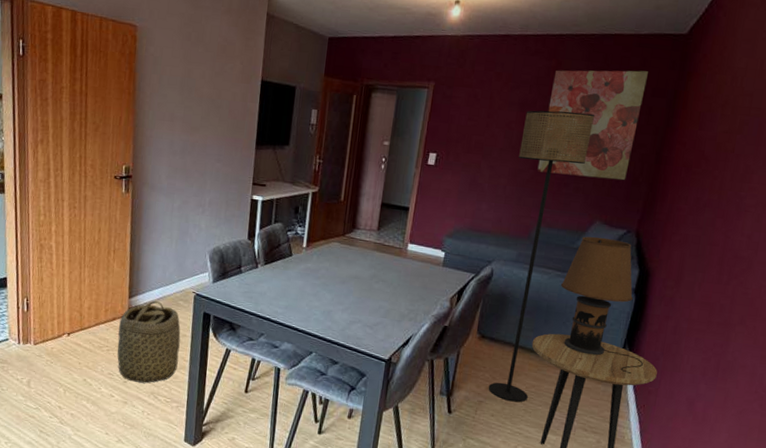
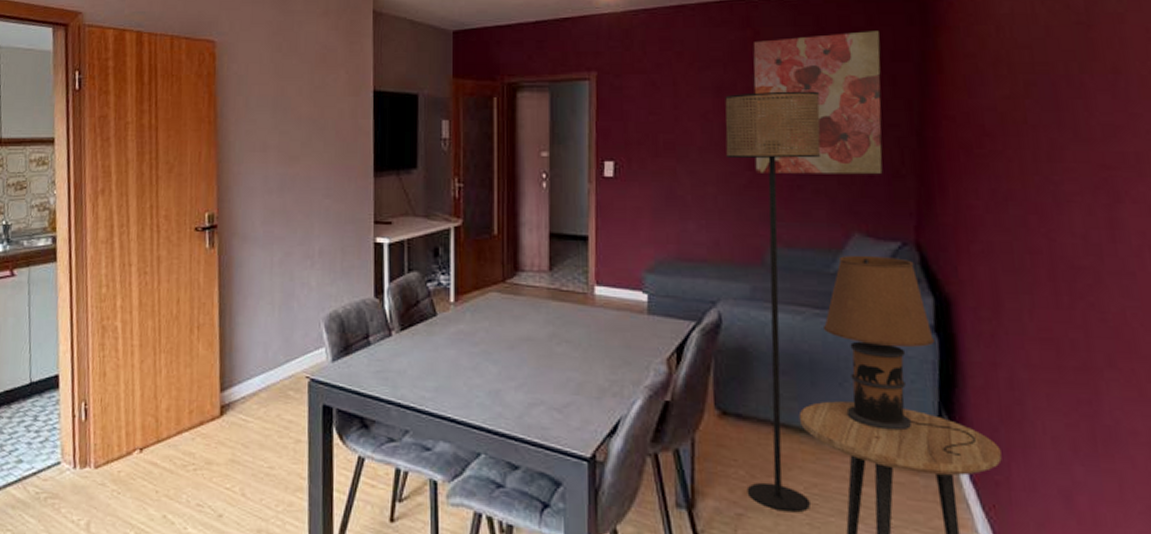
basket: present [117,300,181,383] -> none [207,392,294,516]

